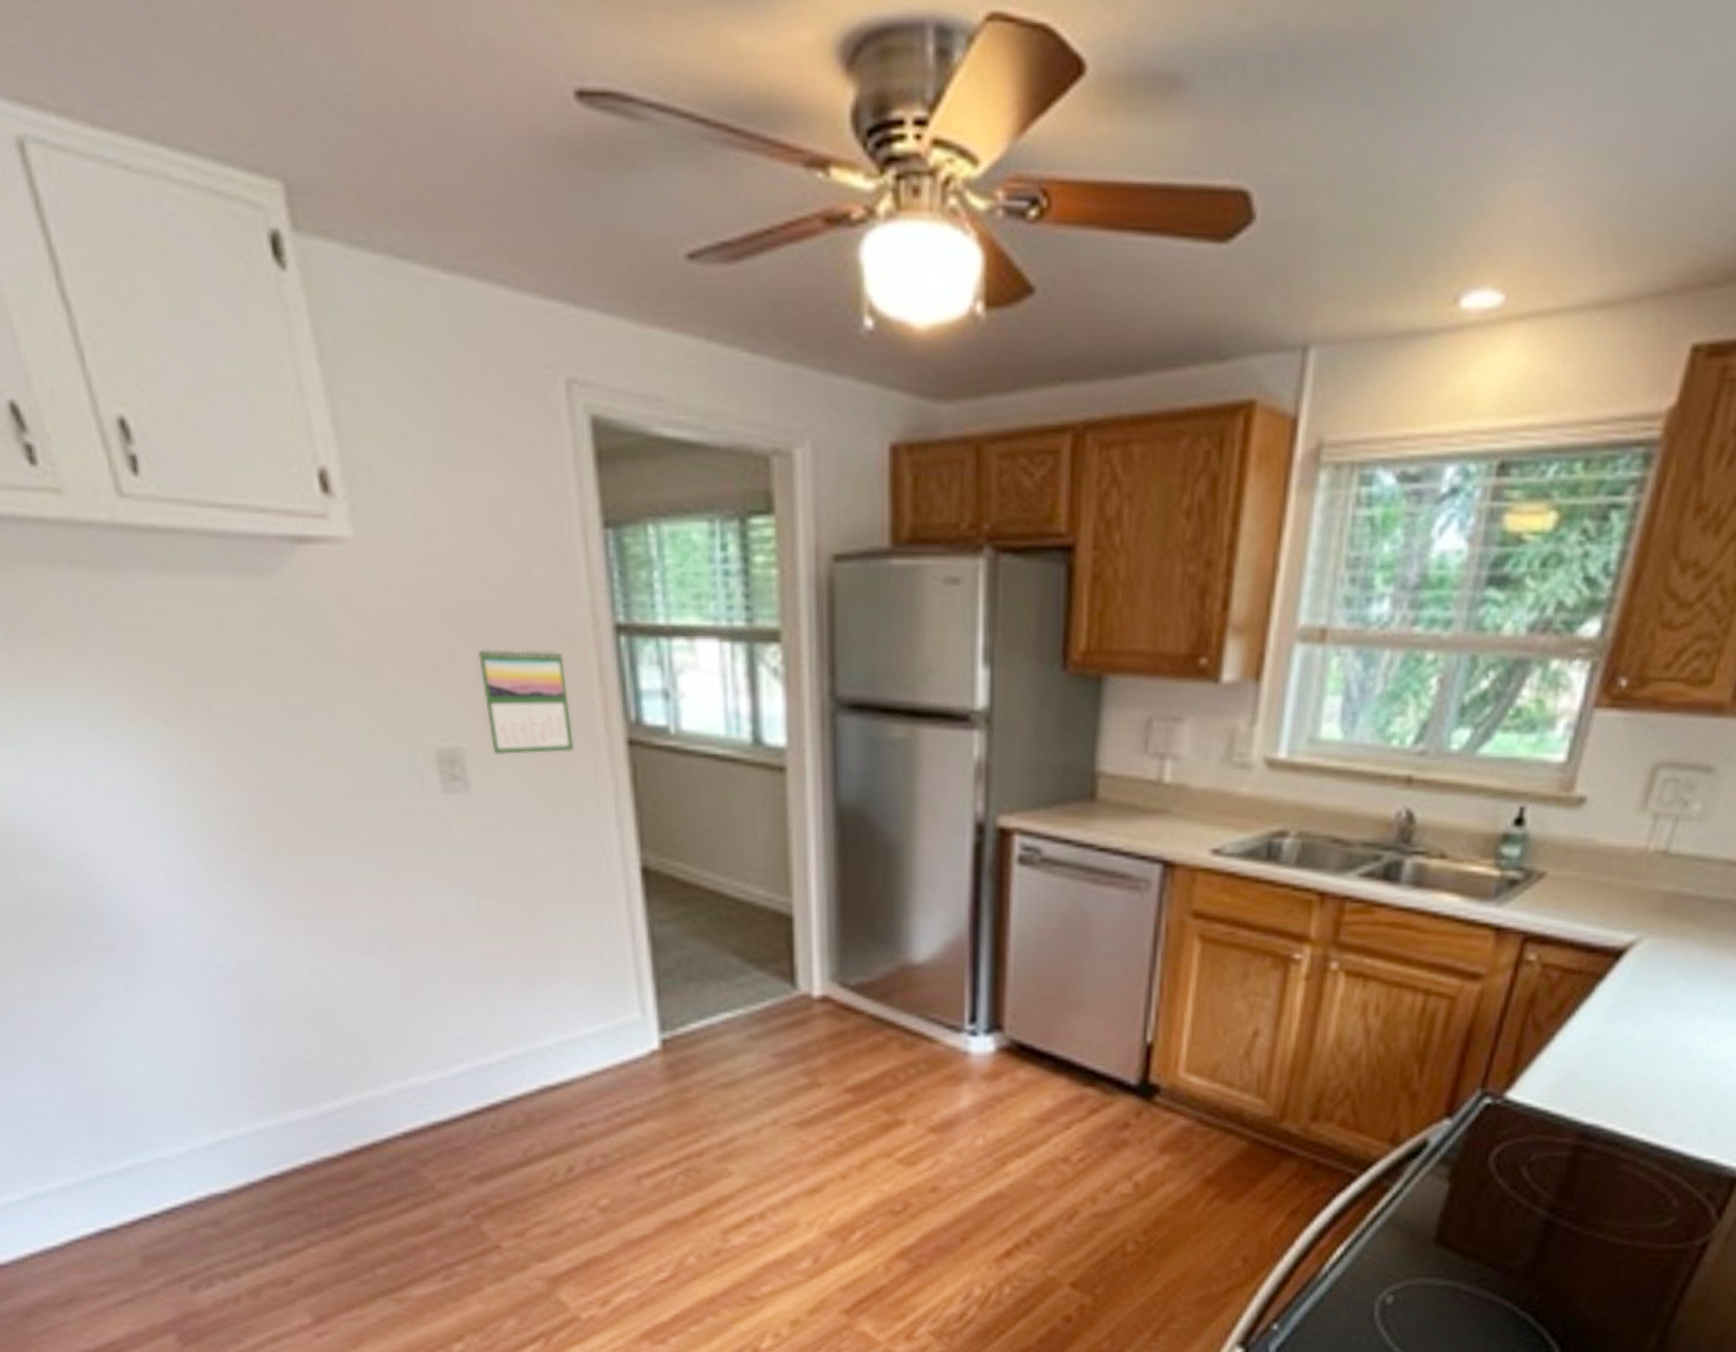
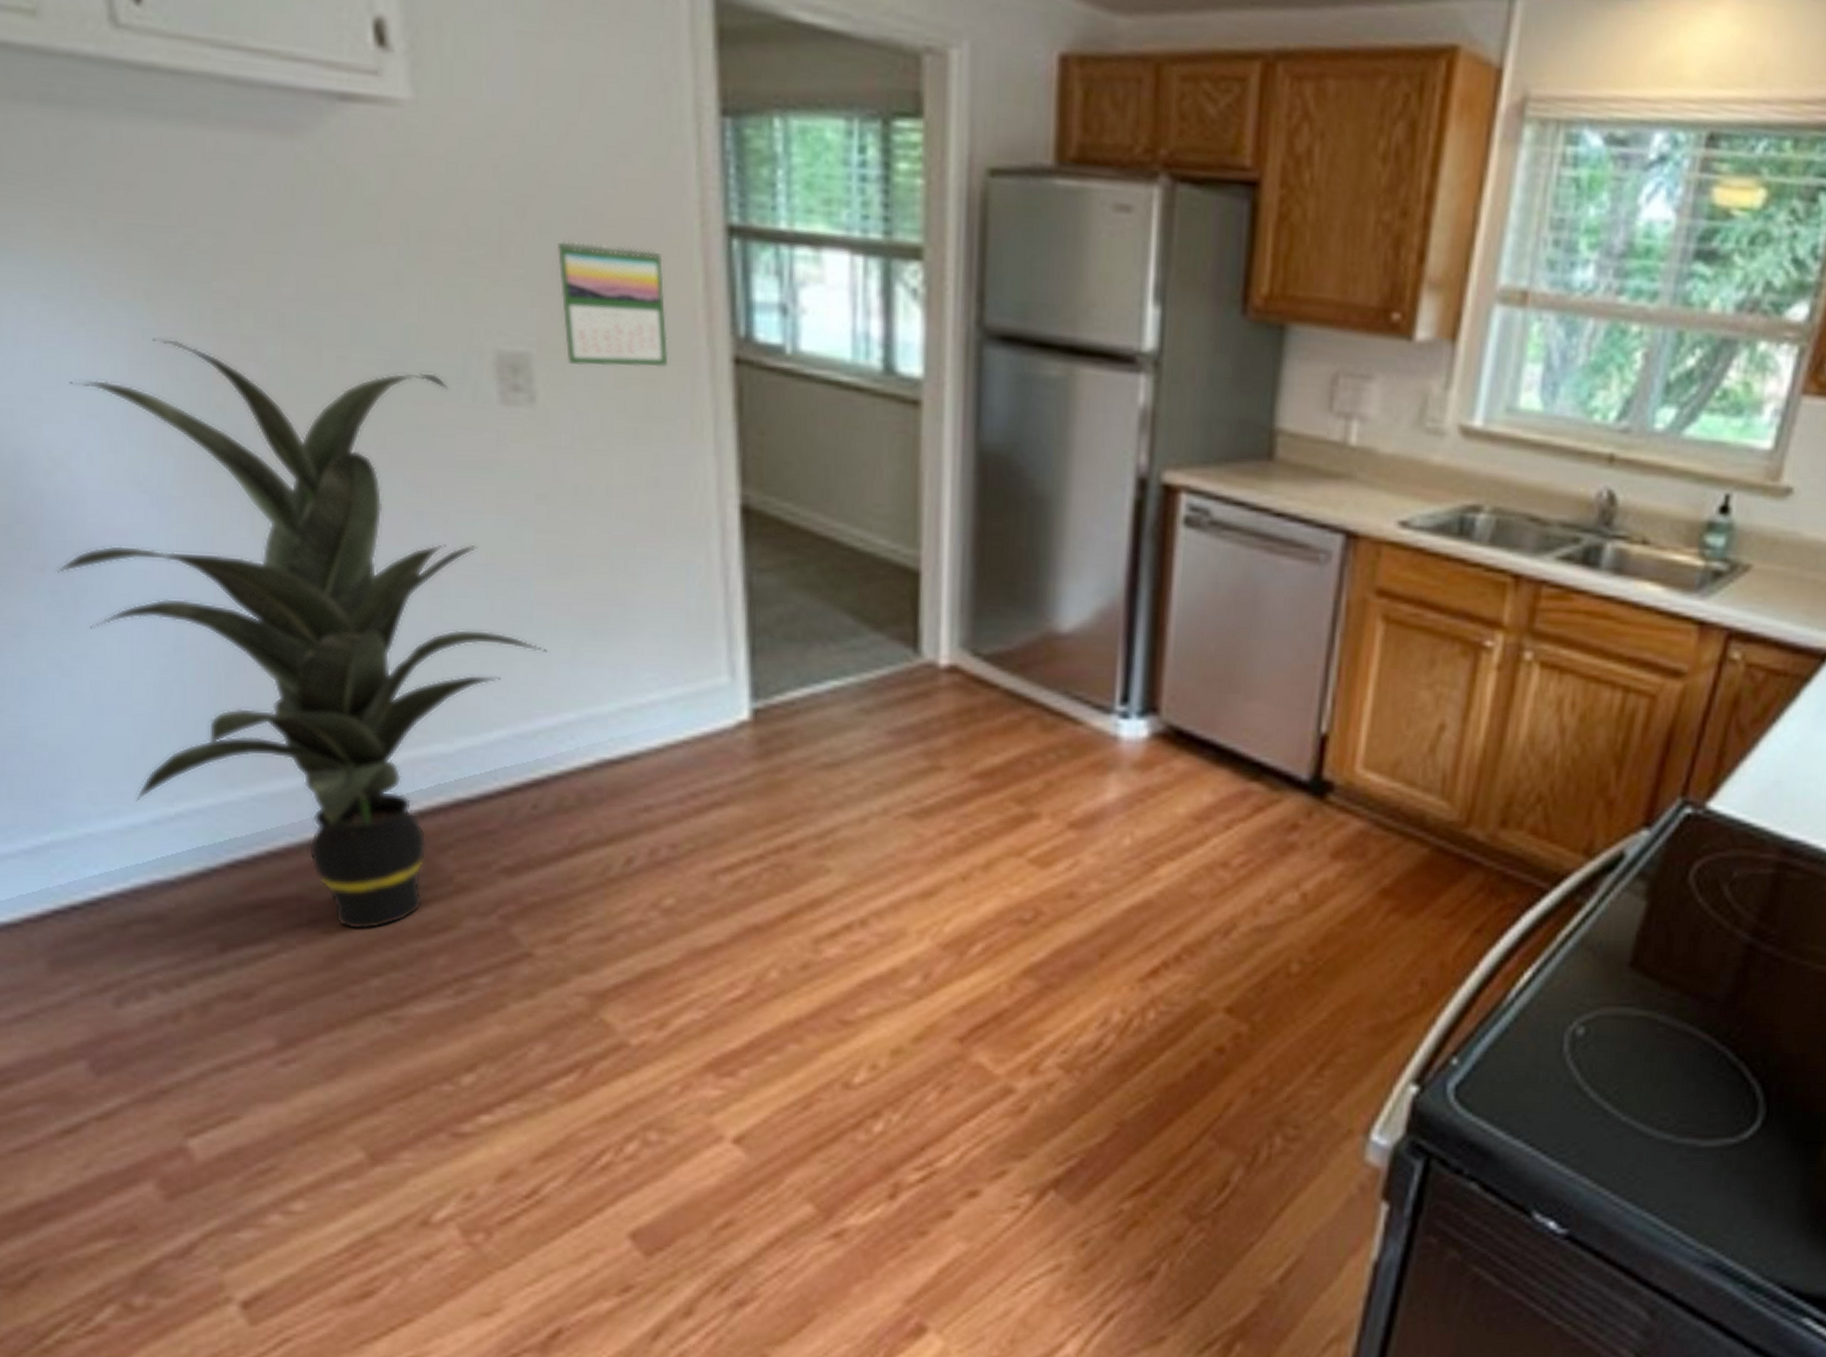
indoor plant: none [113,755,494,1229] -> present [56,338,547,929]

